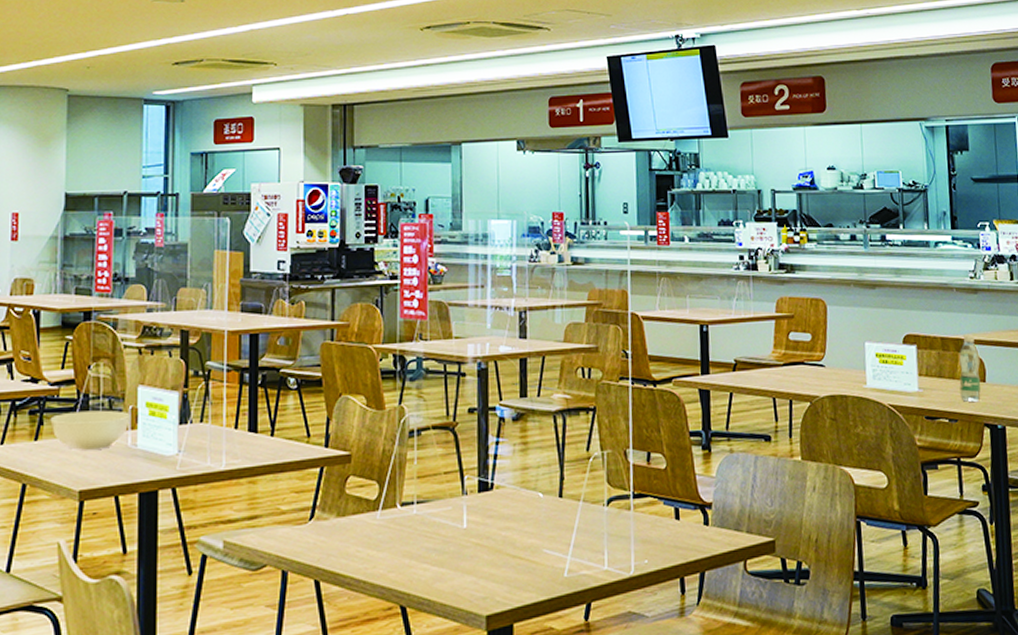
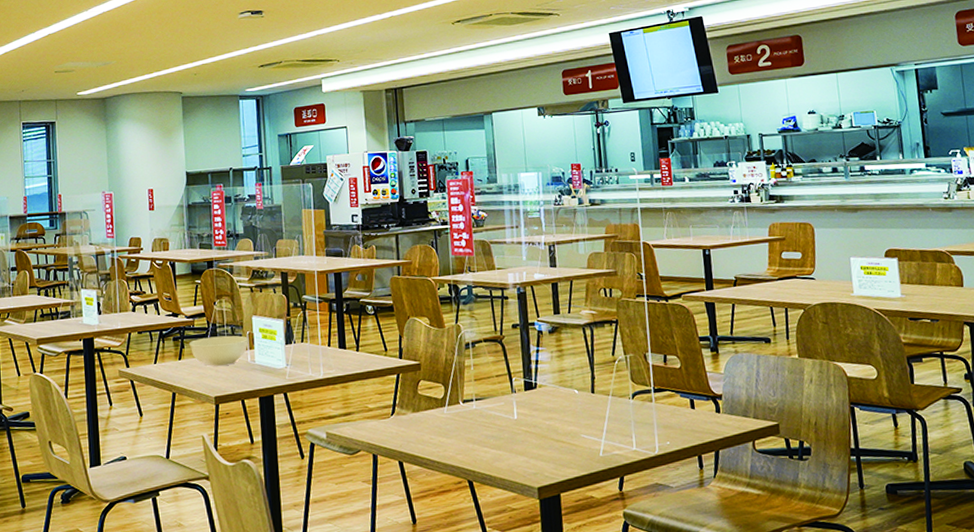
bottle: present [959,334,981,402] -> none [937,246,960,304]

